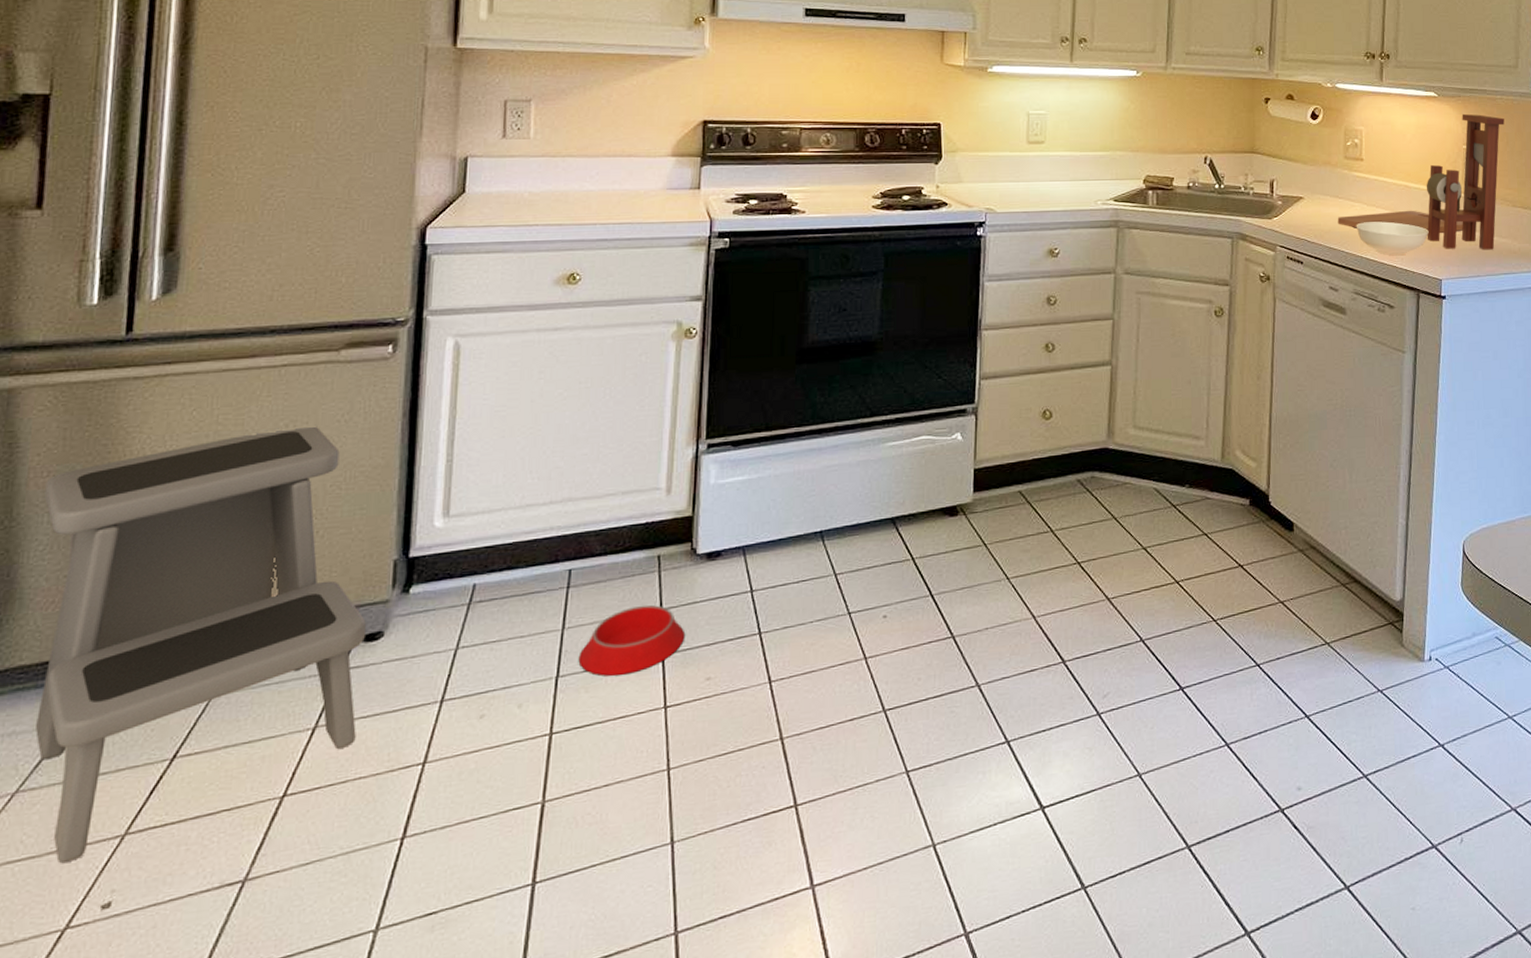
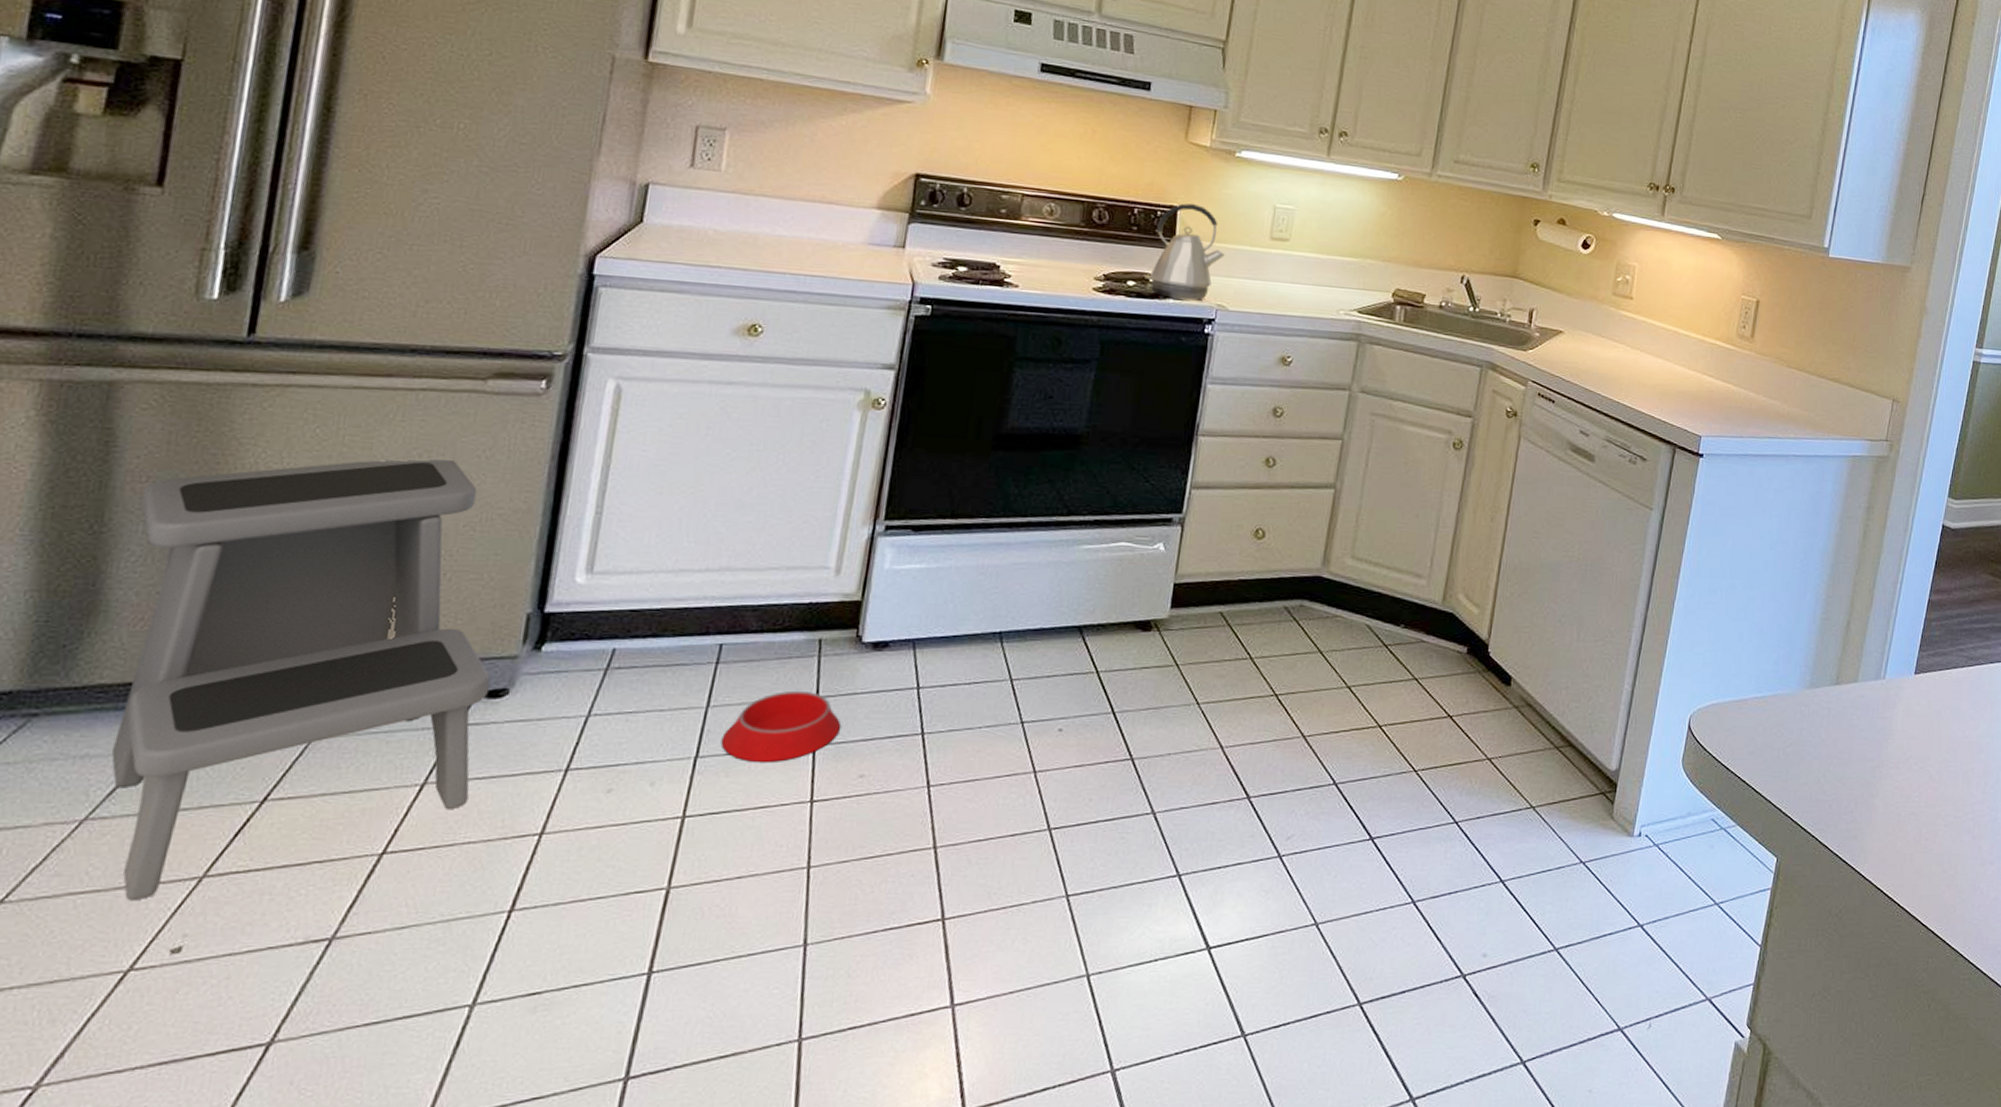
kettle: none [918,120,988,209] -> present [1144,203,1225,301]
cutting board: present [1337,210,1463,233] -> none [1597,356,1732,387]
bowl: present [1356,221,1429,256] -> none [1616,365,1694,406]
paper towel holder: present [1426,113,1504,250] -> none [1691,261,1790,411]

